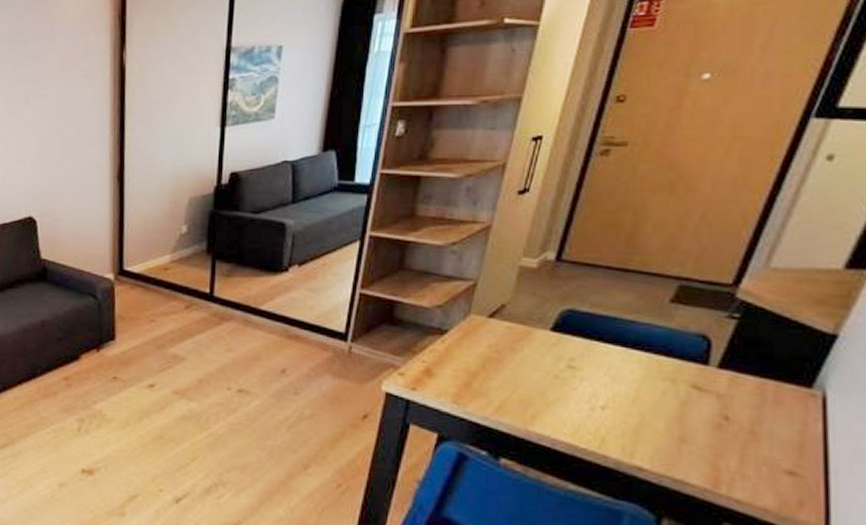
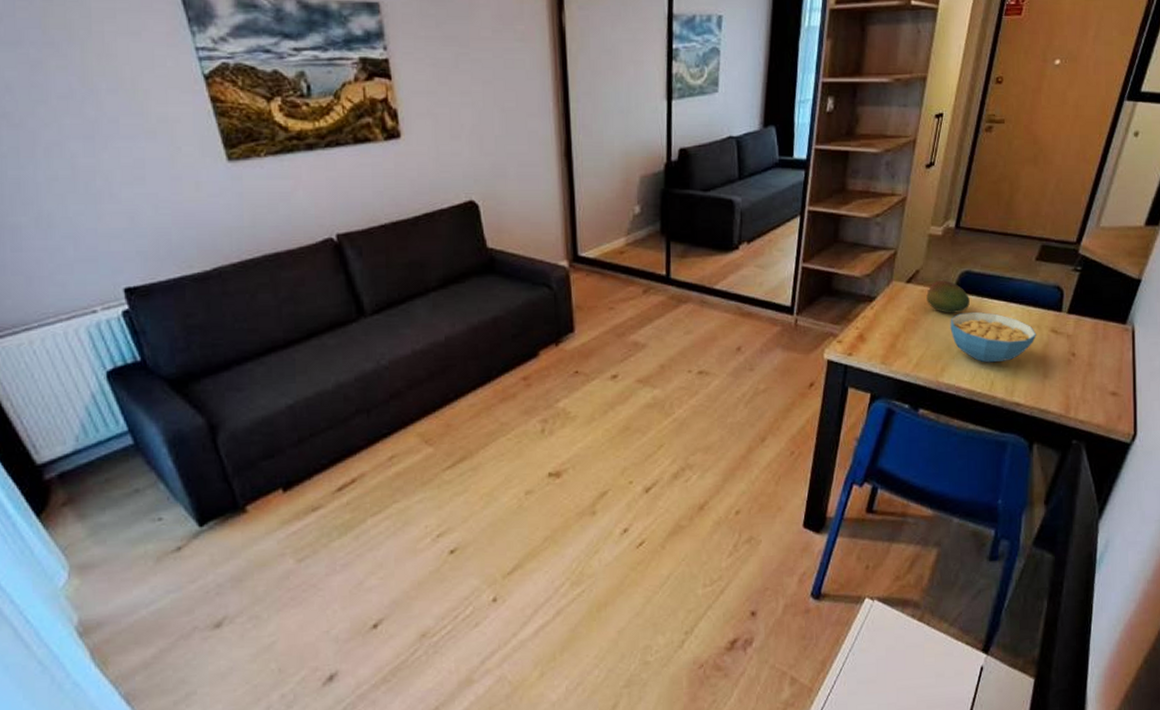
fruit: none [514,317,573,356] -> present [926,280,970,313]
cereal bowl: none [545,356,670,417] -> present [950,312,1037,363]

